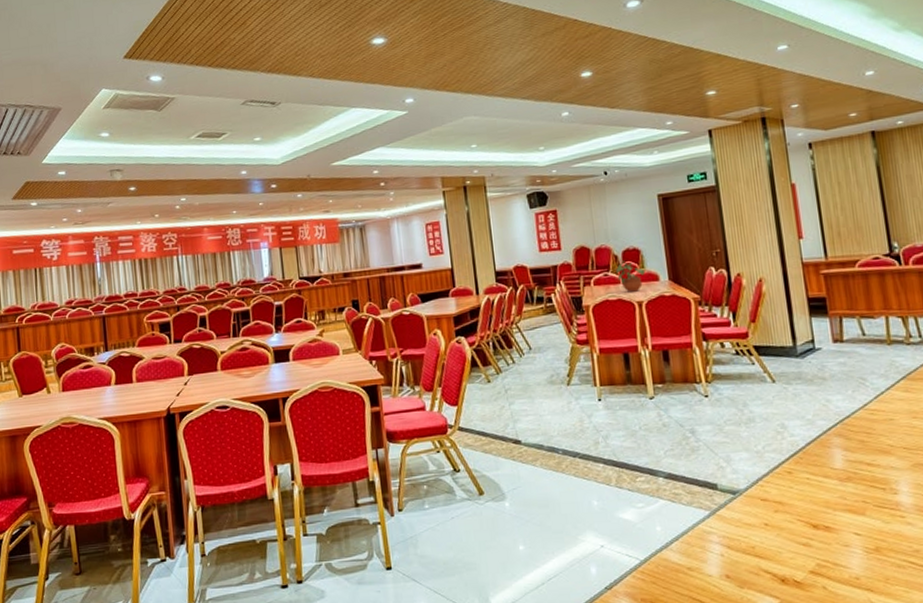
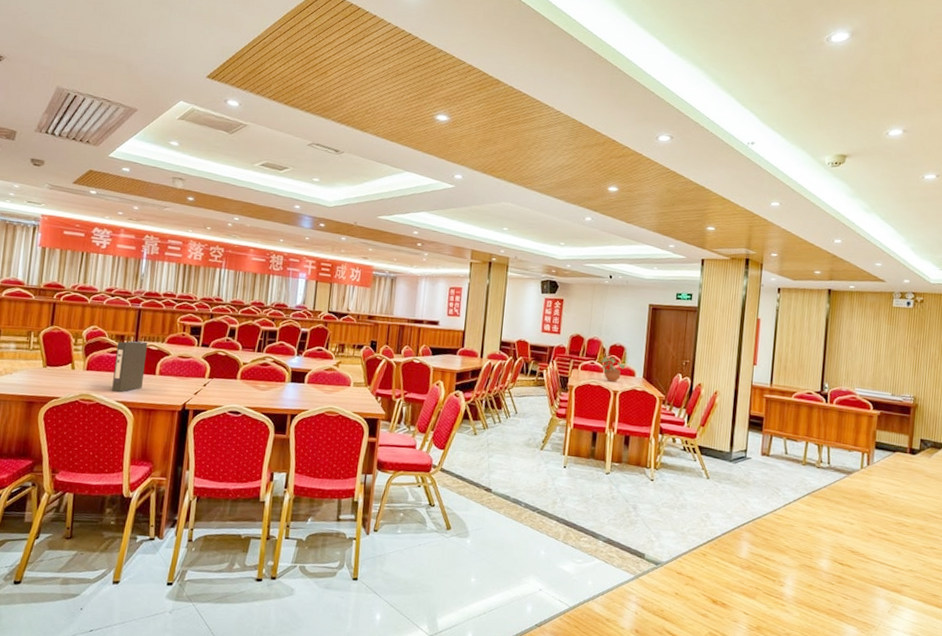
binder: none [88,349,122,410] -> present [112,341,148,393]

